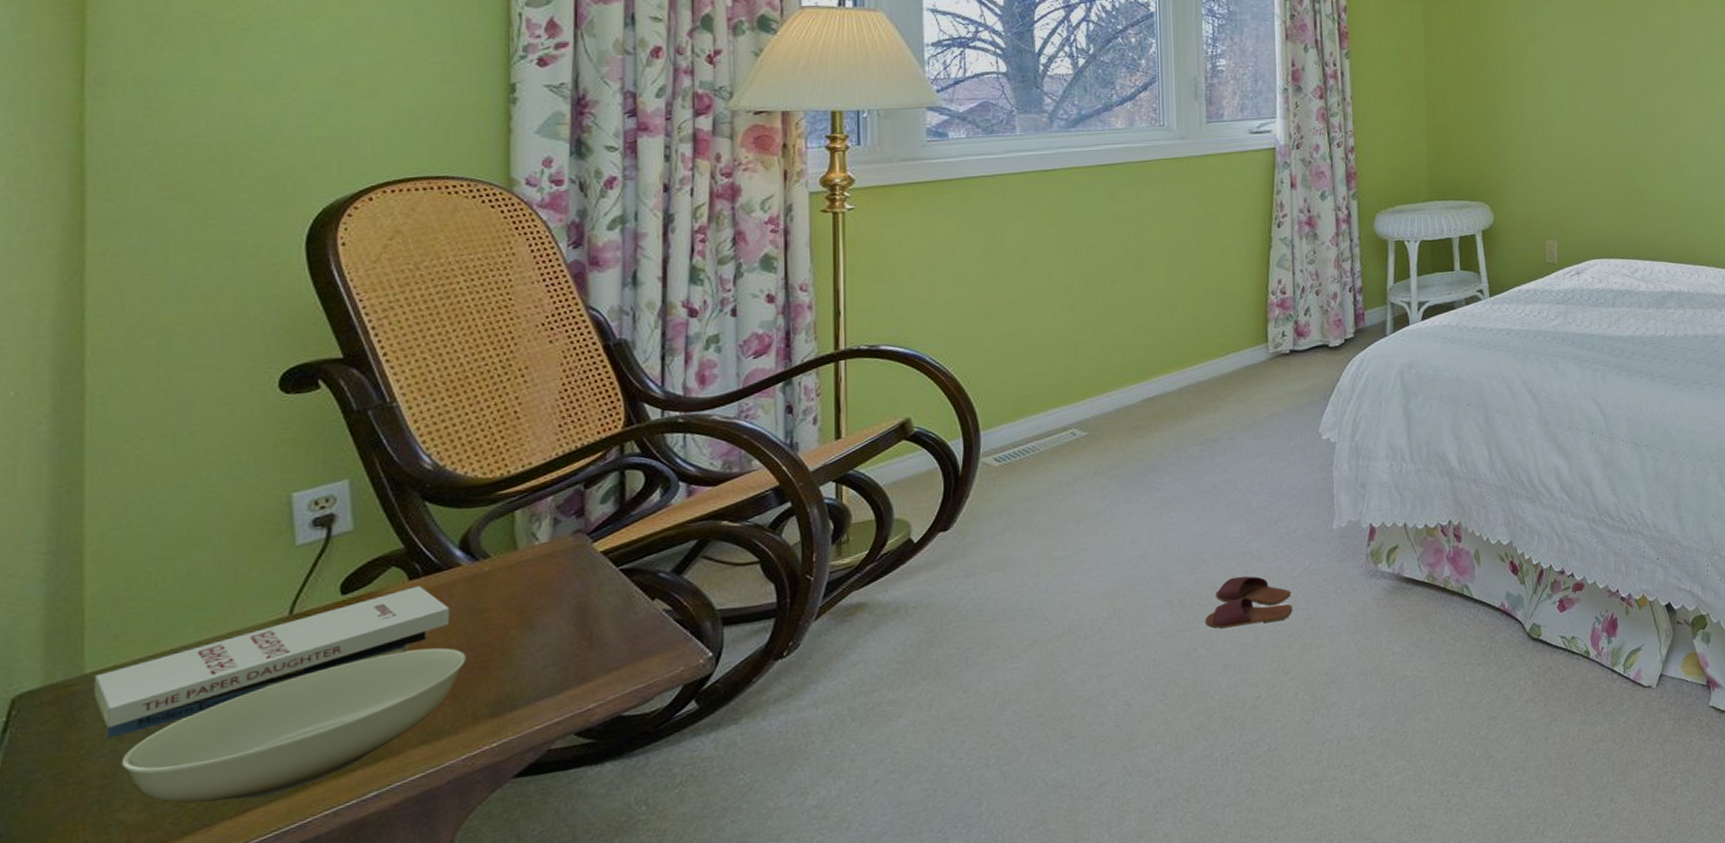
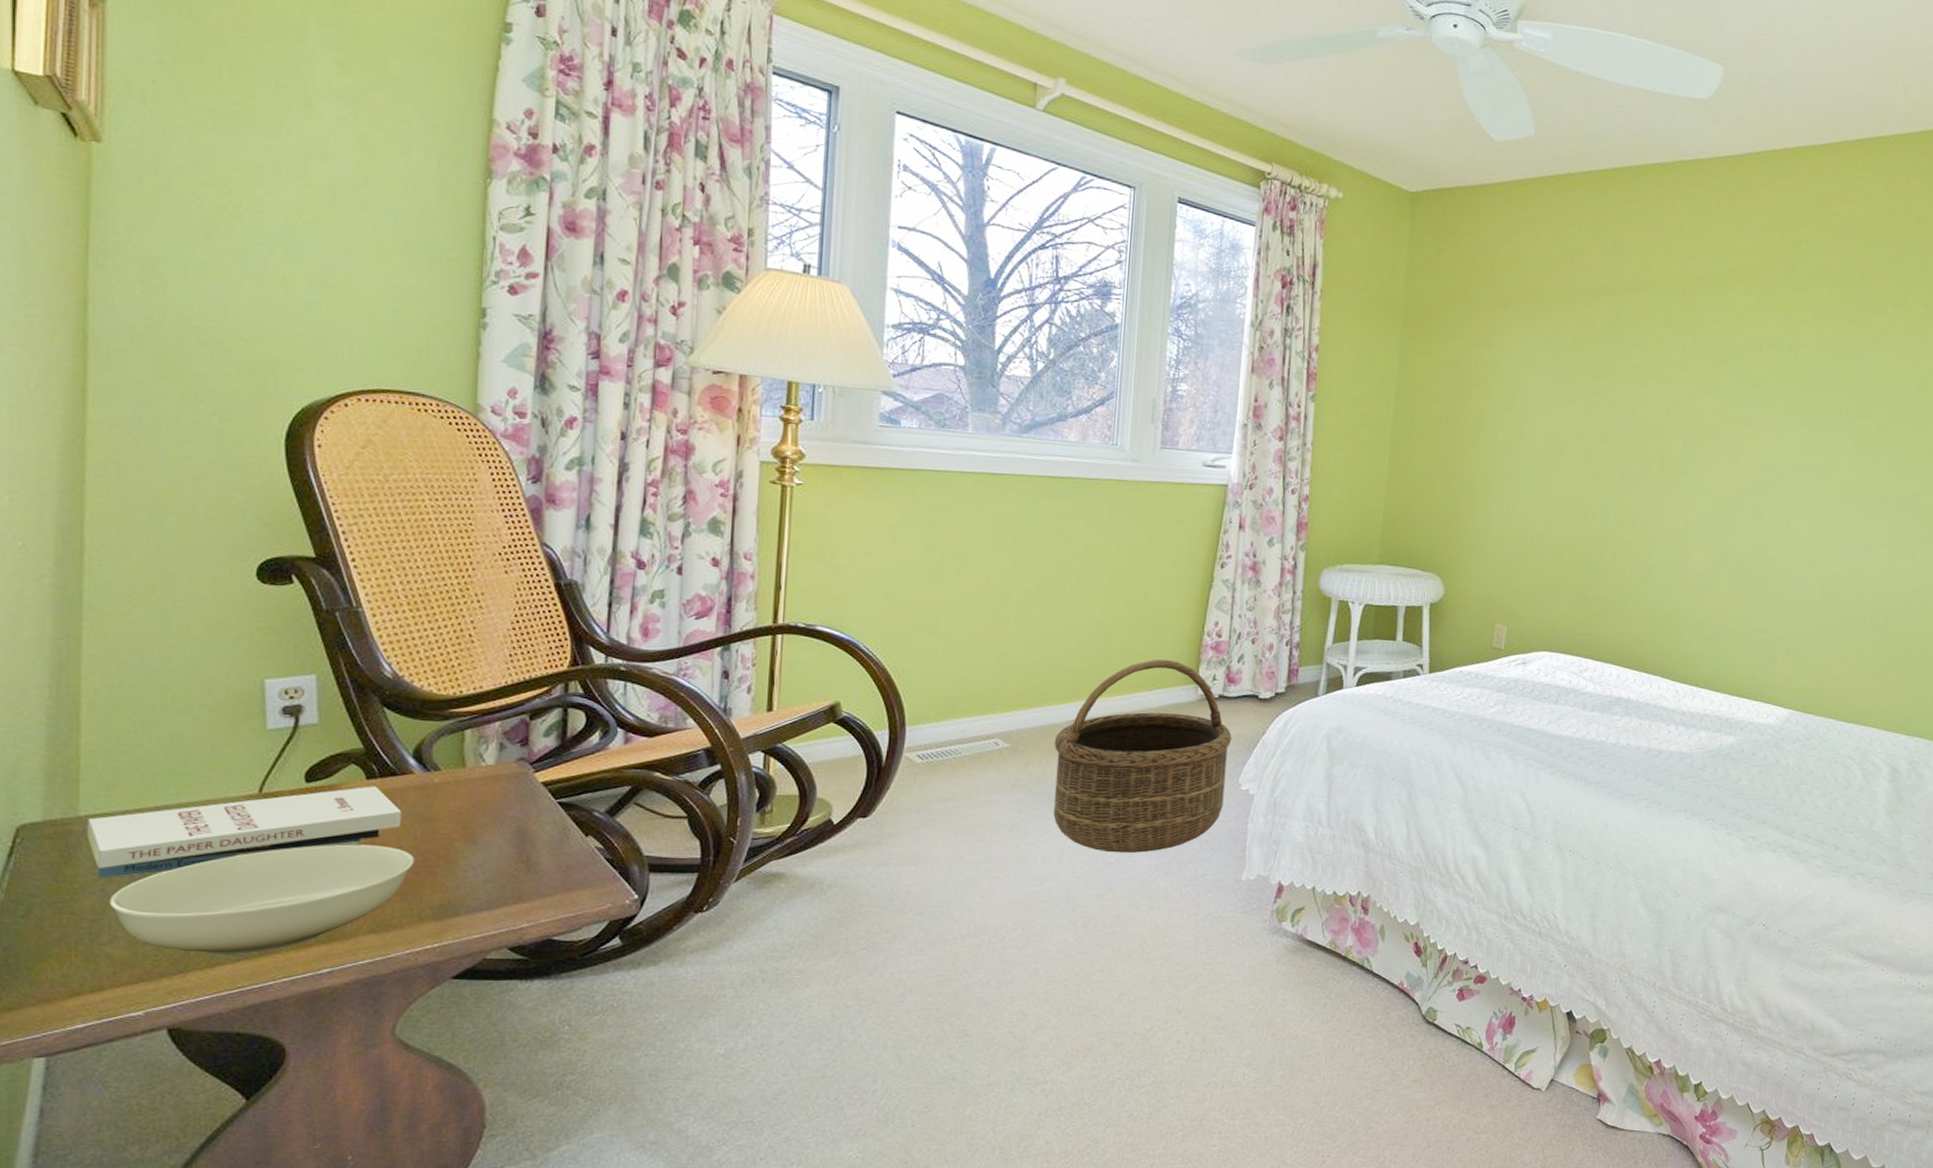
basket: none [1132,323,1308,524] -> present [1053,659,1232,853]
slippers: present [1205,576,1293,628] -> none [1106,910,1193,960]

